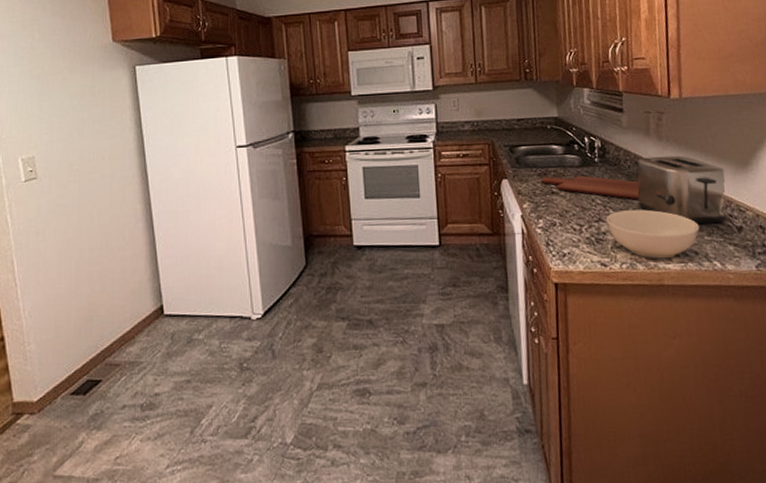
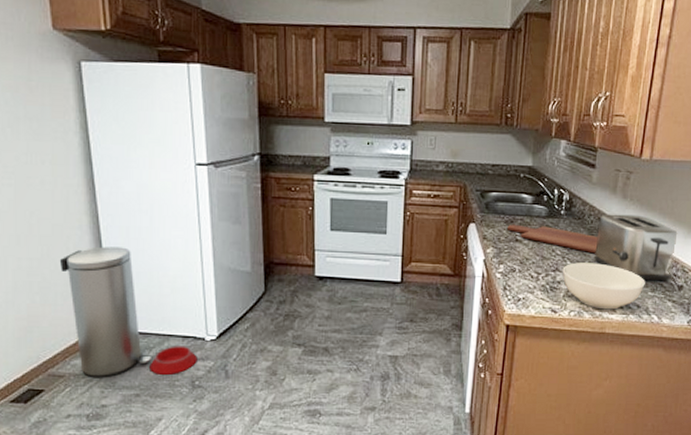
pedal bin: none [116,231,201,366] -> present [59,246,151,378]
pet bowl: none [199,326,245,358] -> present [149,346,197,374]

